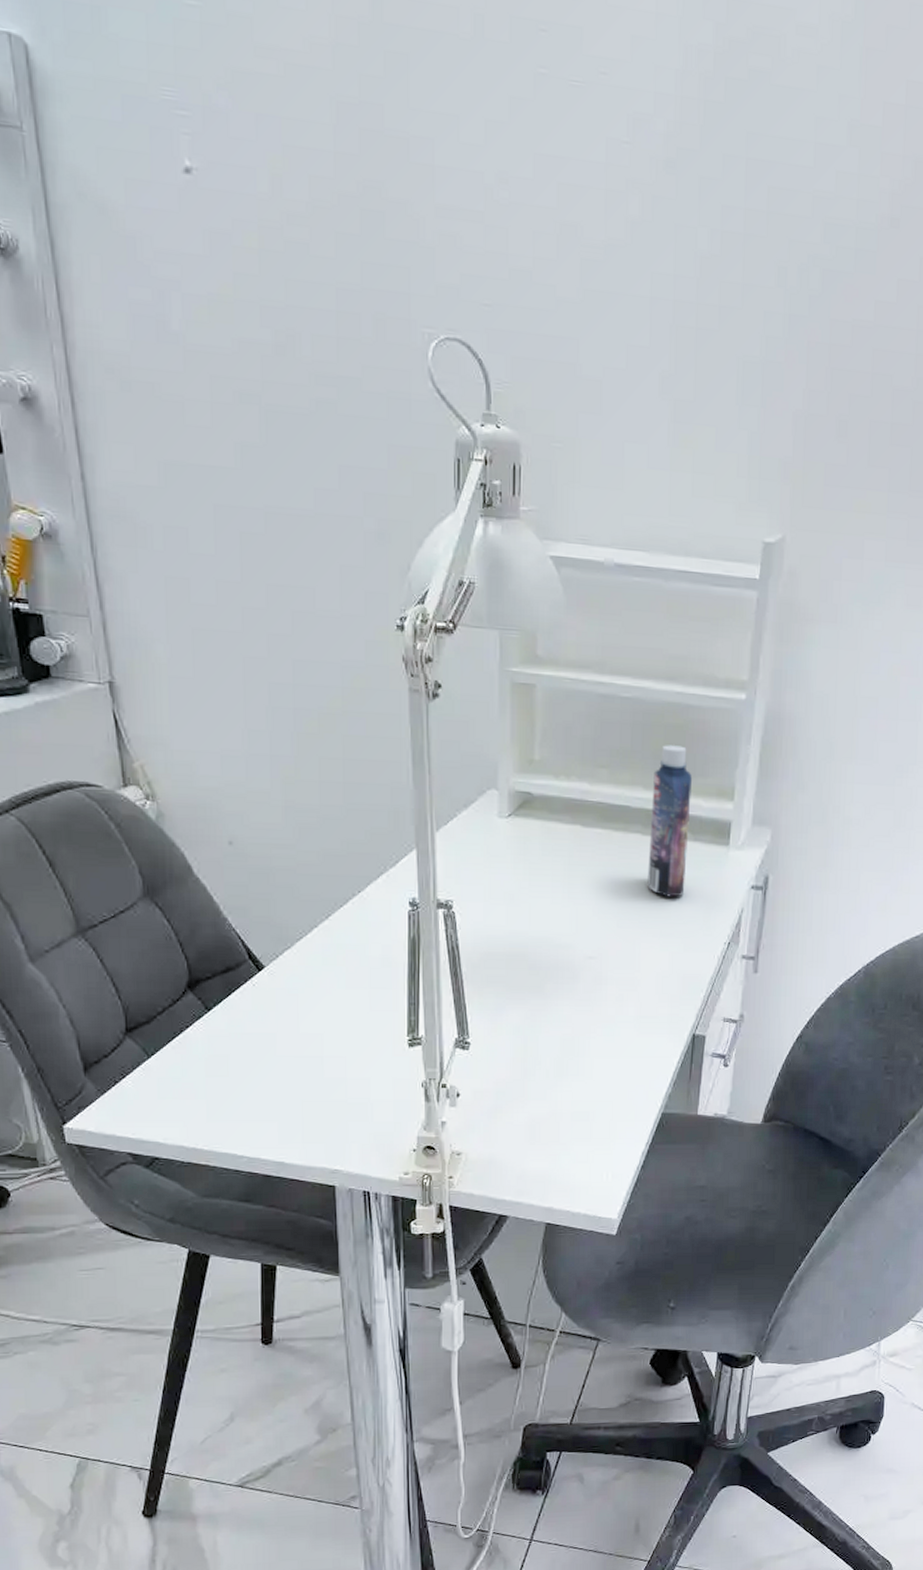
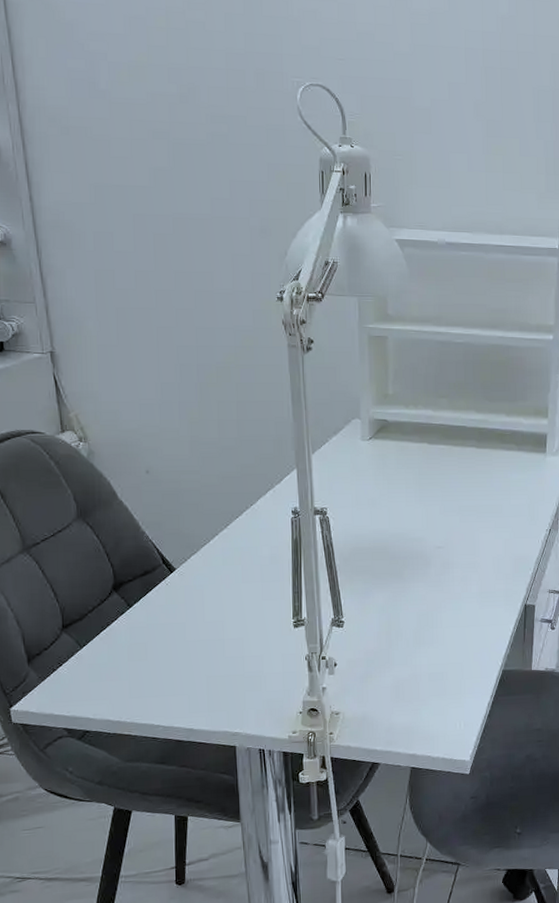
bottle: present [647,745,692,897] -> none [482,377,514,496]

